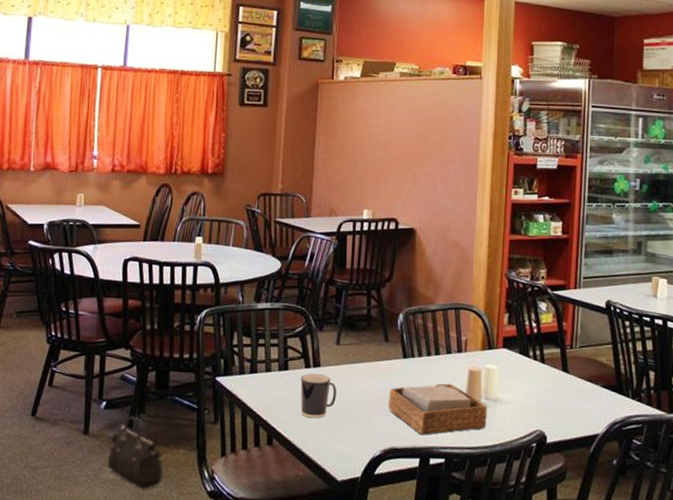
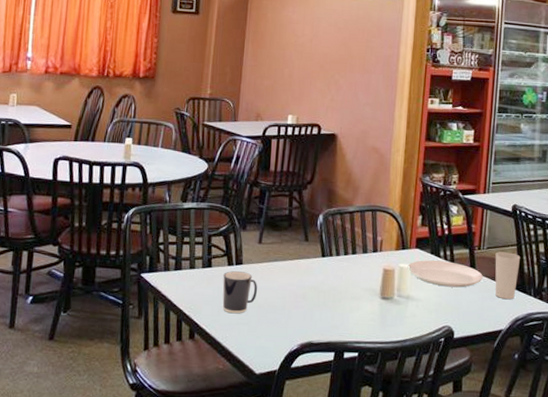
shoulder bag: present [107,413,164,489] -> none [31,308,87,381]
napkin holder: present [388,383,487,435] -> none [306,281,400,330]
plate: none [494,360,576,390] -> present [407,260,483,288]
cup: none [589,351,617,402] -> present [495,252,521,300]

